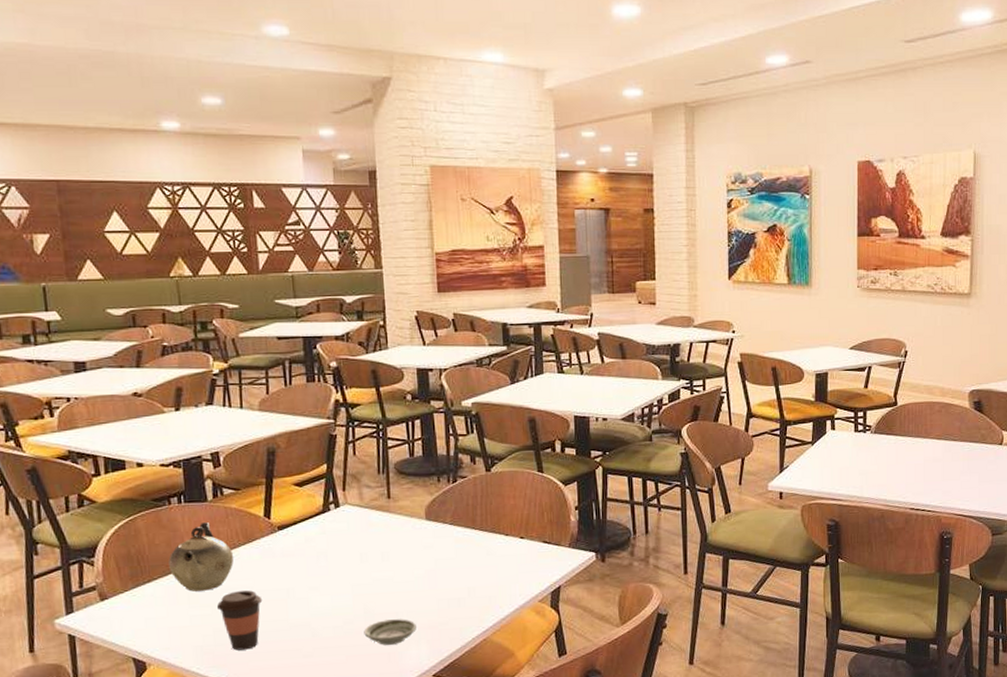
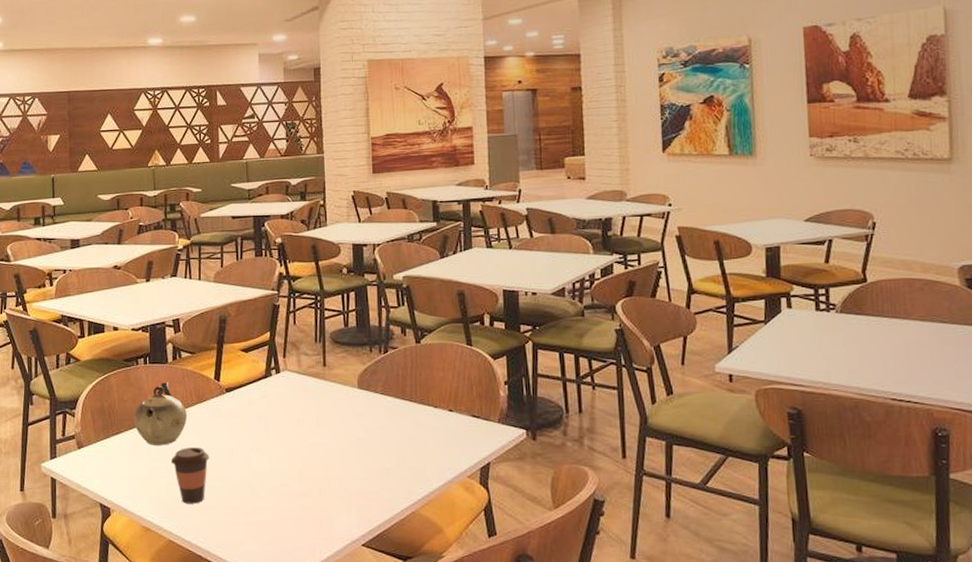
saucer: present [364,619,416,645] -> none [298,485,347,510]

